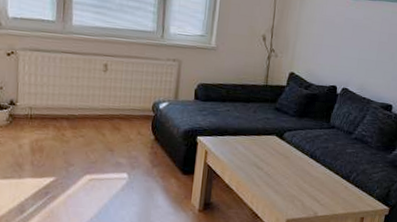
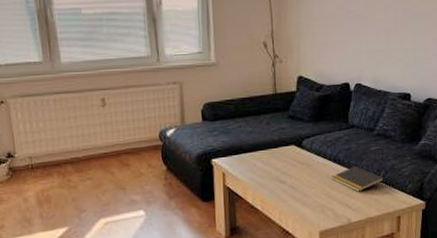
notepad: none [305,164,355,189] -> present [331,166,384,192]

